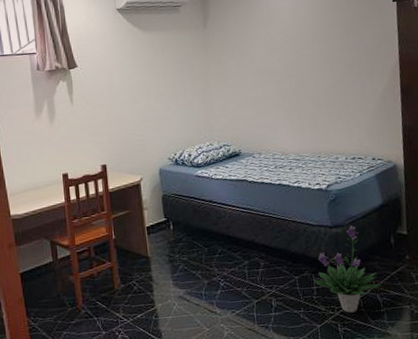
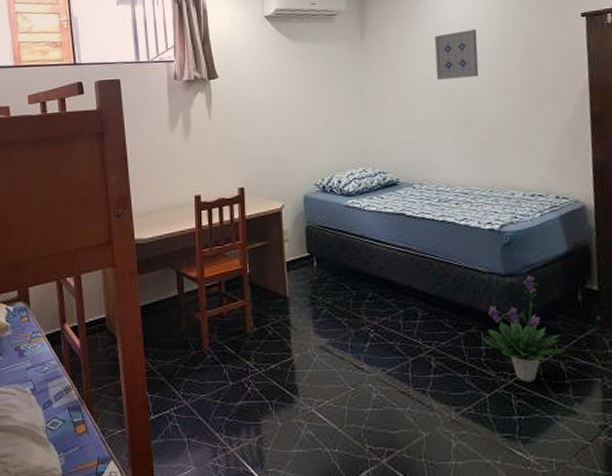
wall art: none [268,15,307,62] -> present [434,28,479,80]

